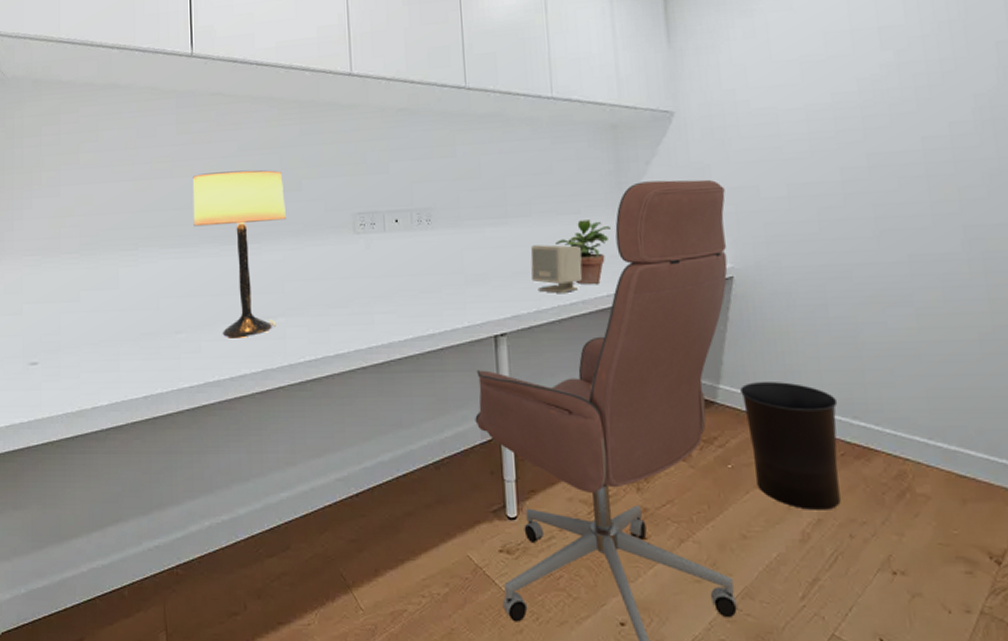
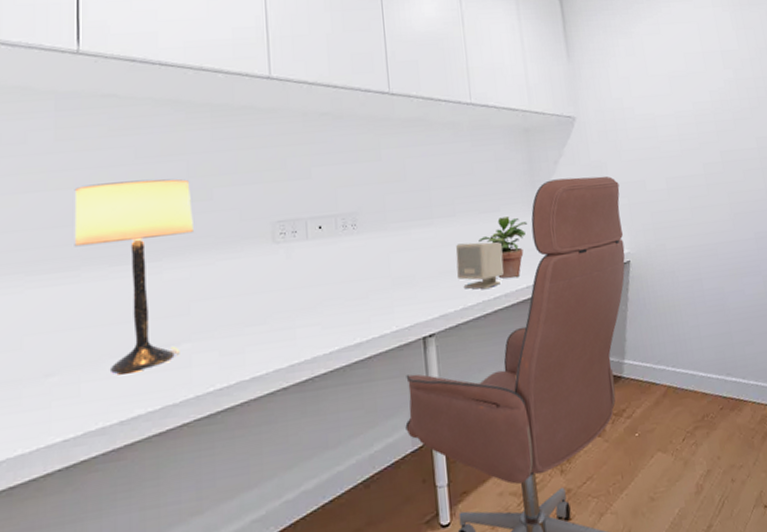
waste bin: present [740,382,841,510] -> none [641,350,723,464]

